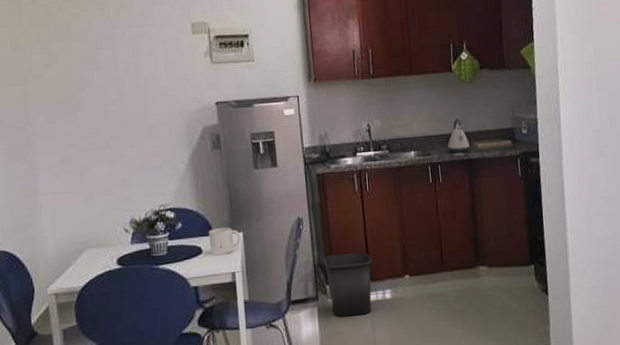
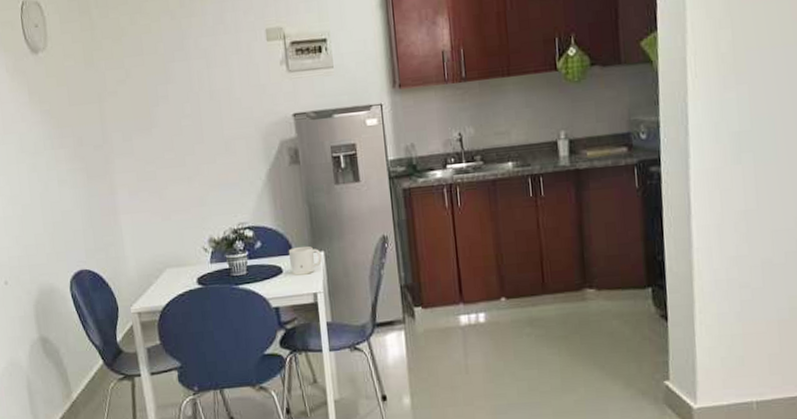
waste bin: present [322,252,372,317] -> none [409,272,464,342]
kettle: present [447,118,470,154] -> none [551,124,577,164]

